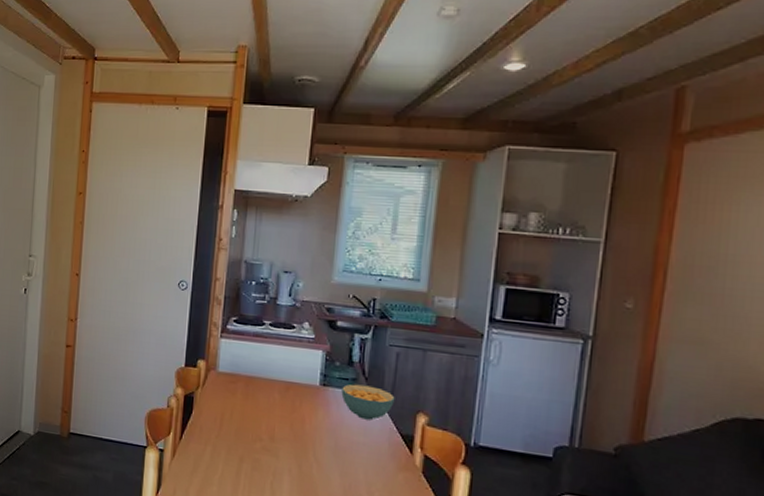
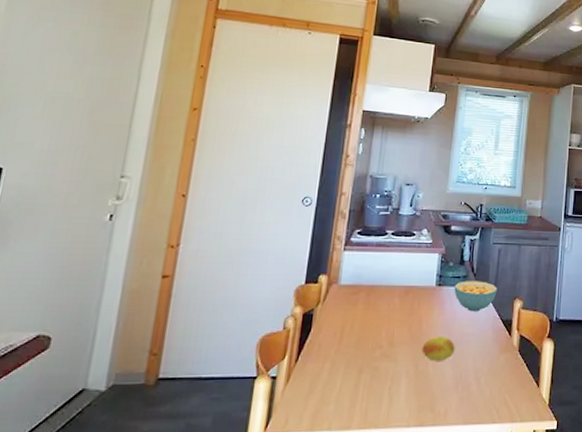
fruit: none [305,439,343,467] -> present [422,335,455,361]

